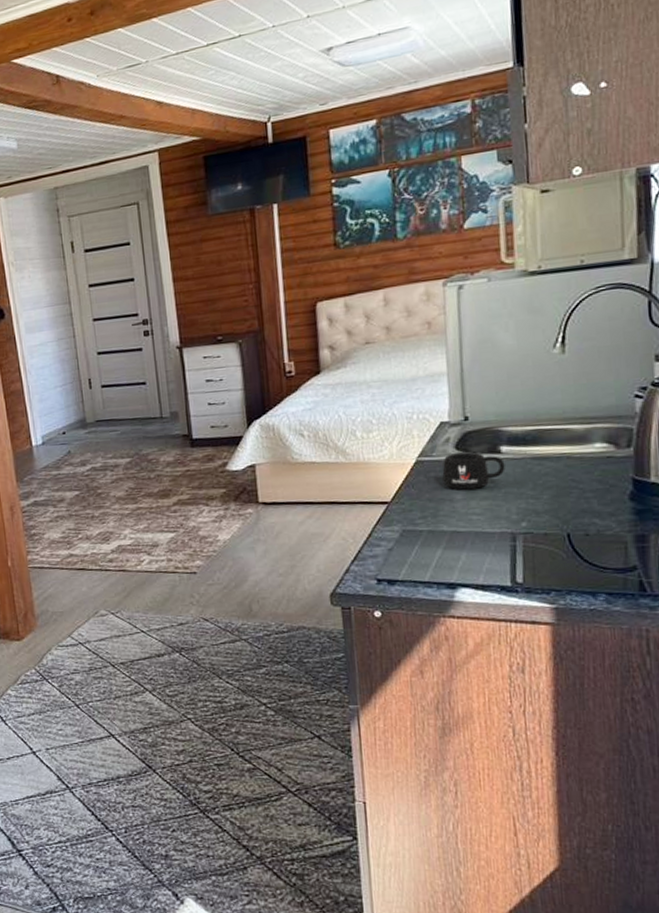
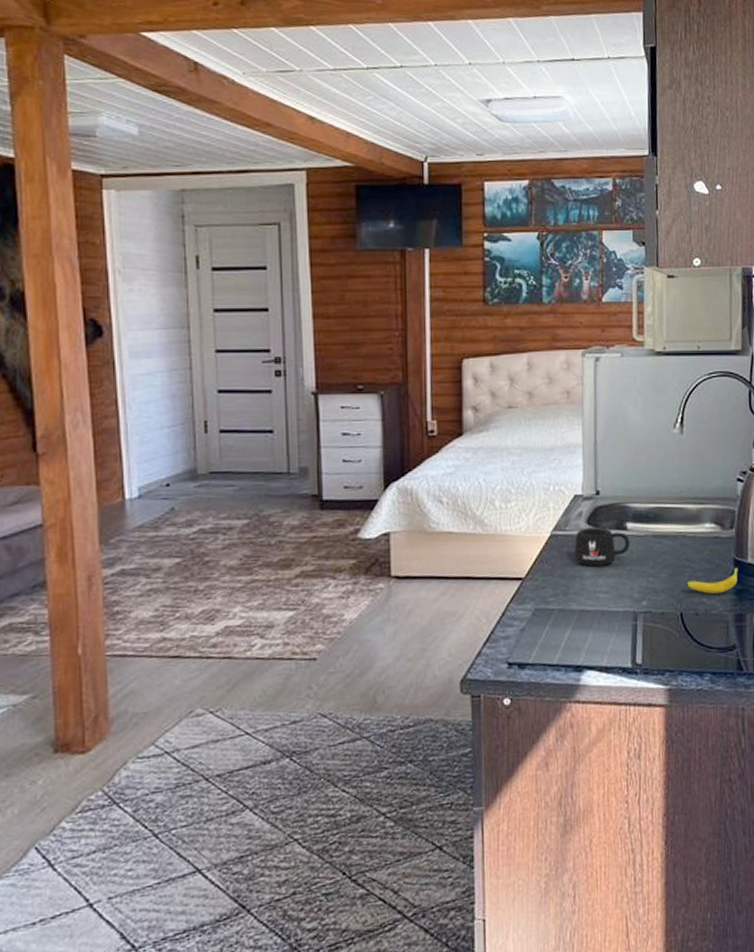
fruit: none [574,485,638,515] -> present [687,566,738,594]

